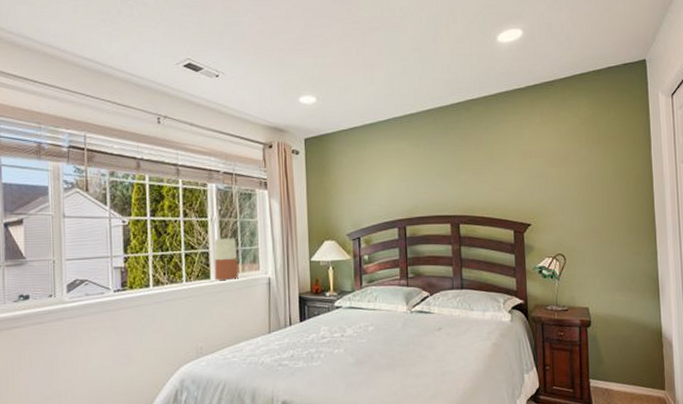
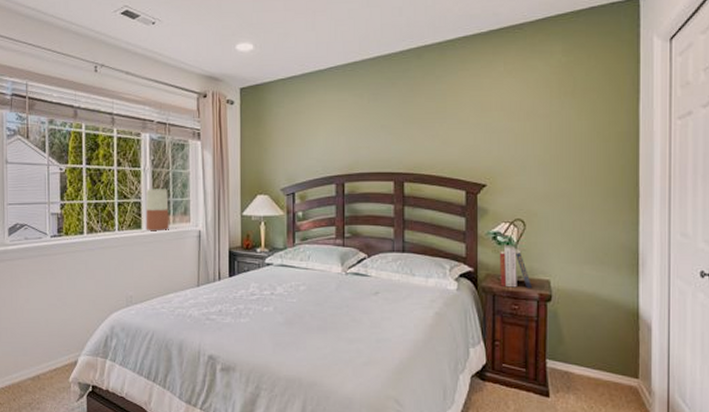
books: none [545,277,575,317] -> present [499,244,533,289]

